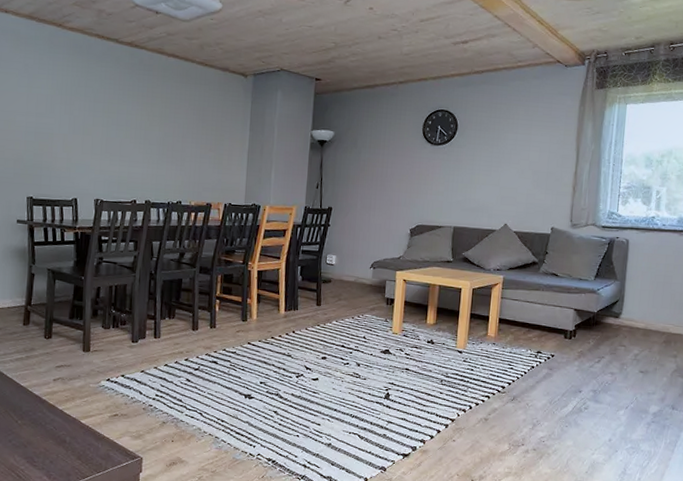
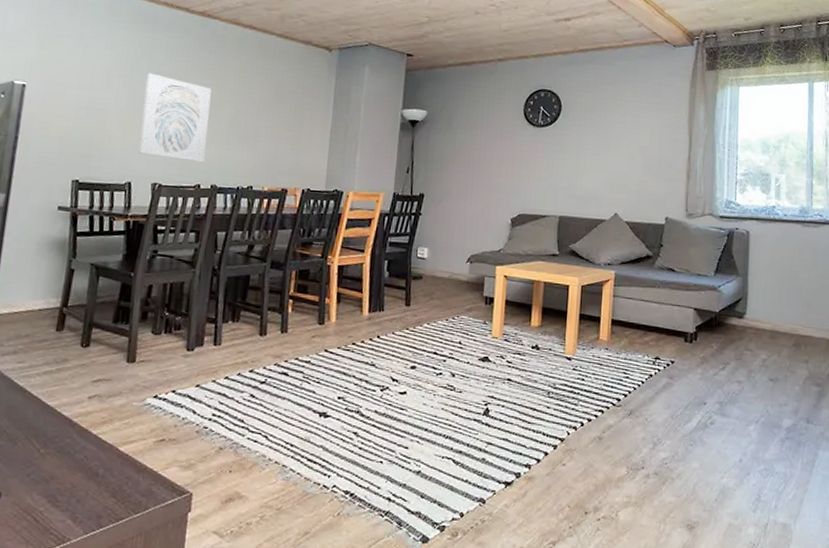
wall art: none [81,100,142,181] -> present [138,72,212,163]

